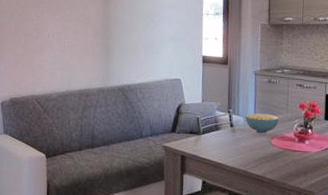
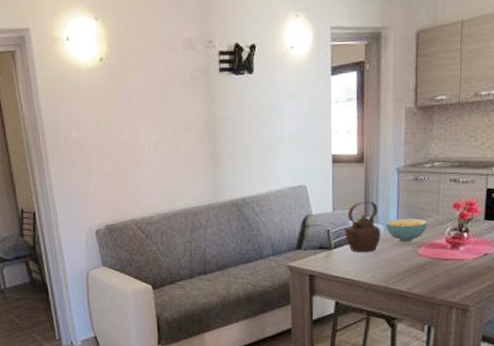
teapot: none [211,96,241,140] -> present [344,201,381,253]

